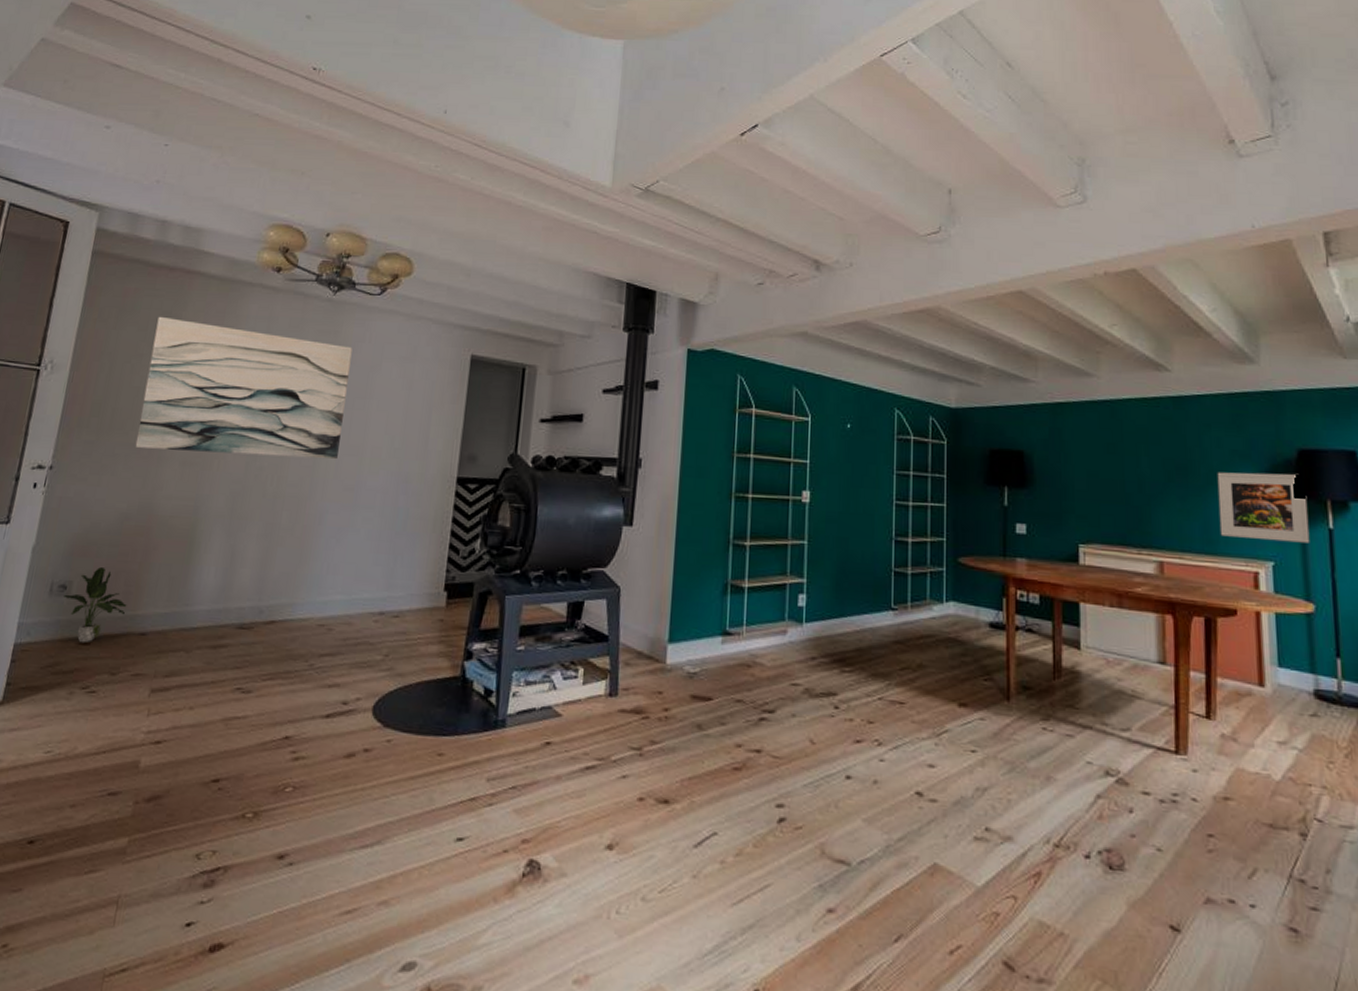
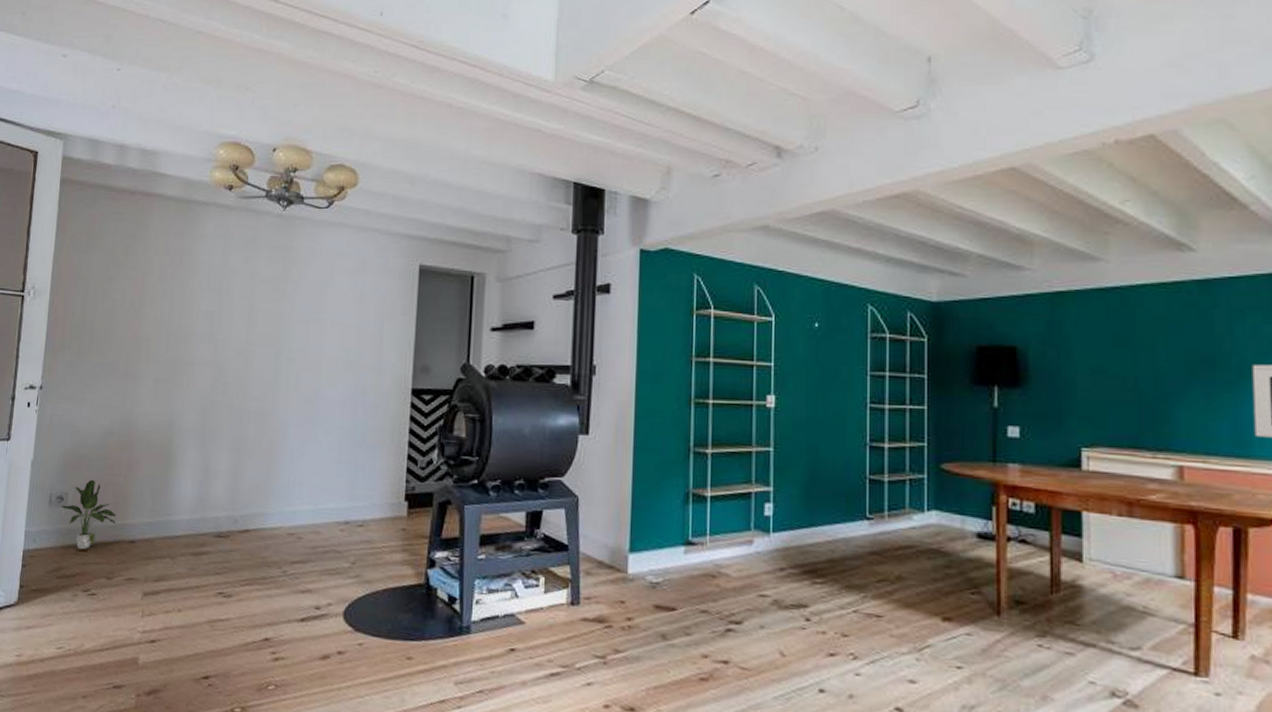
wall art: present [135,316,352,460] -> none [112,239,304,374]

